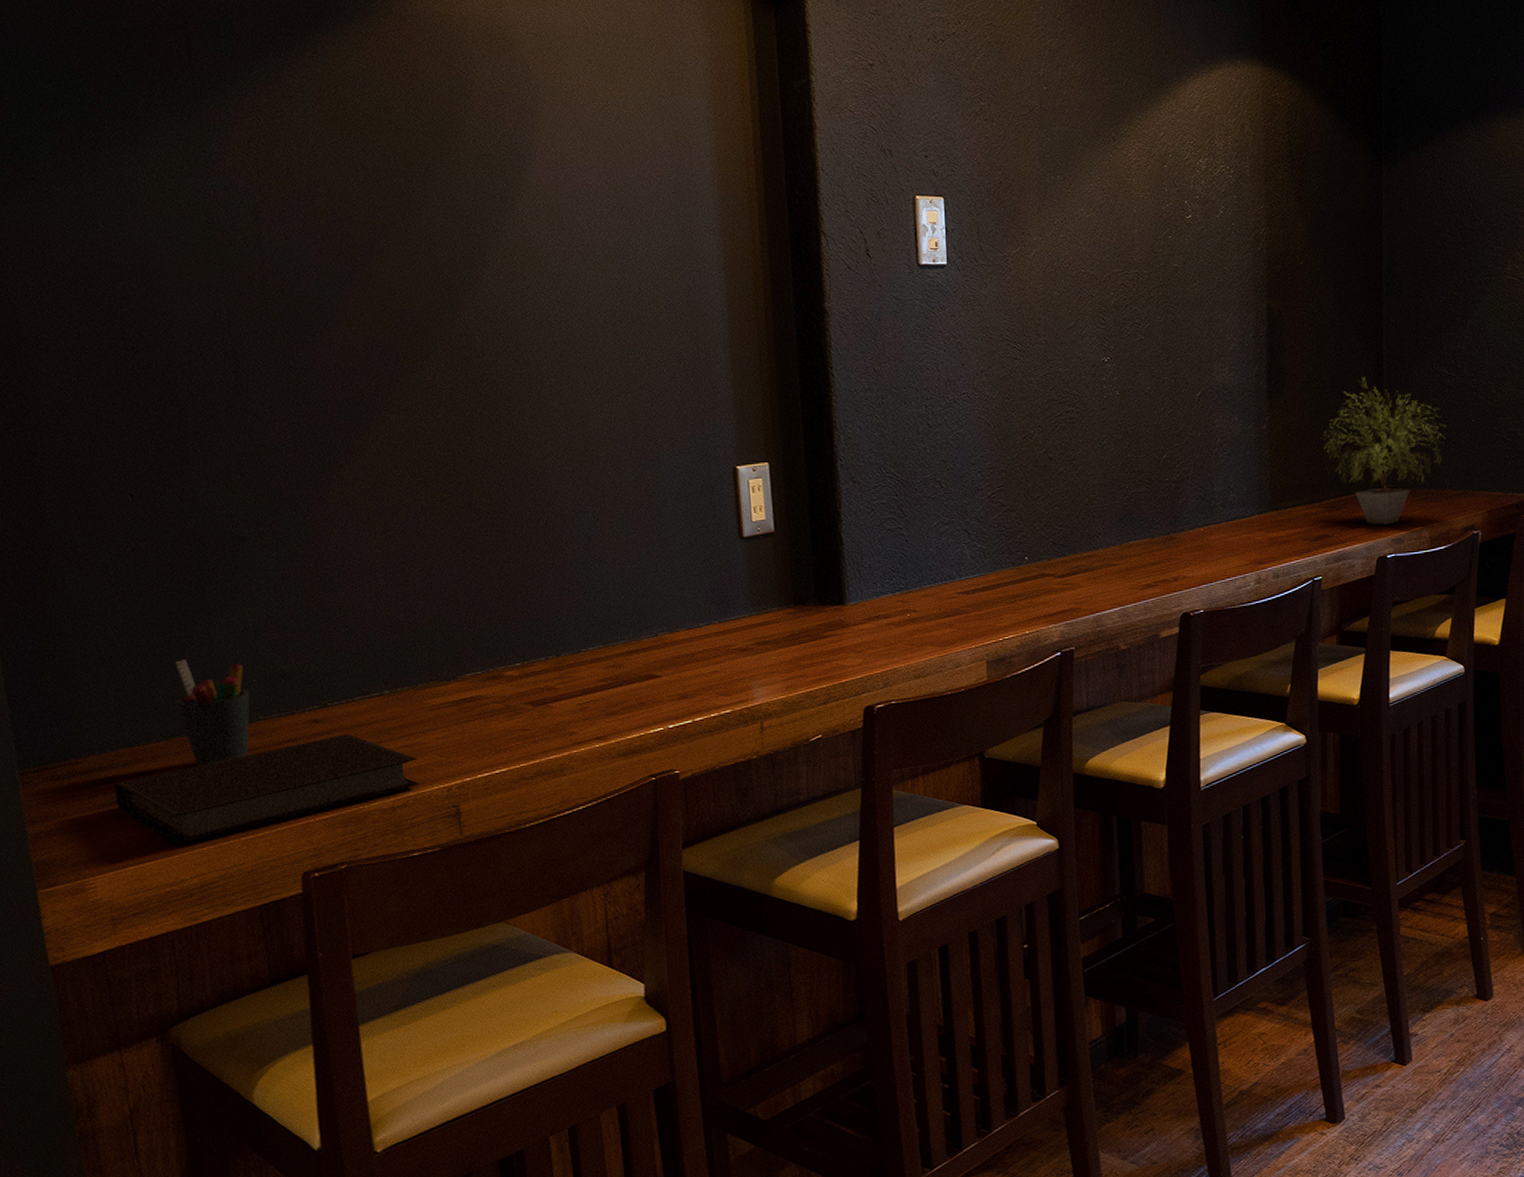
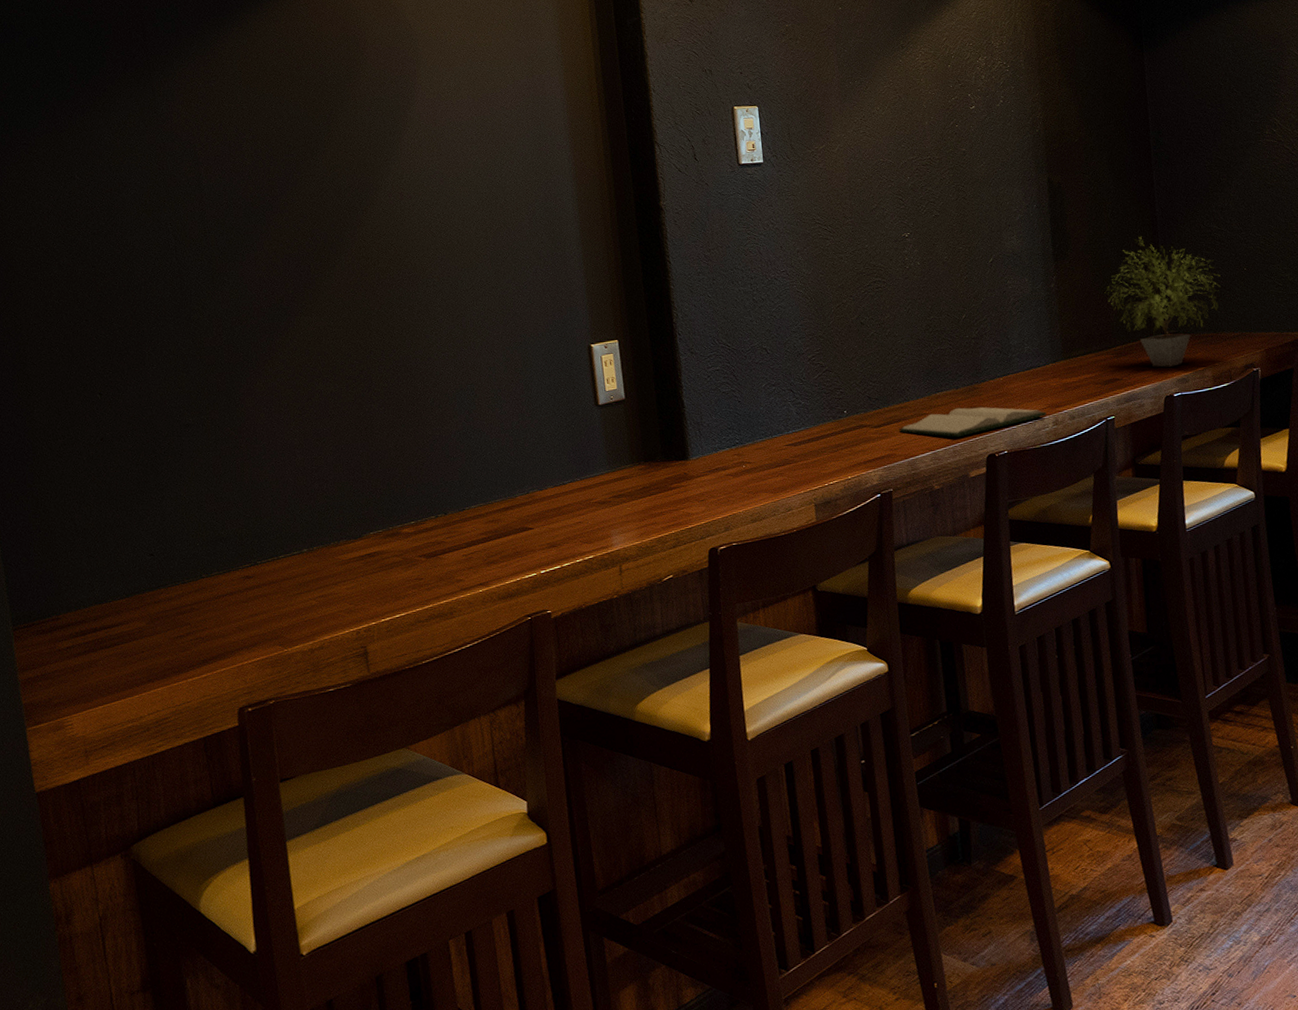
notebook: present [113,734,420,845] -> none [86,587,334,686]
pen holder: present [175,660,250,767] -> none [135,529,195,620]
hardback book: none [1085,559,1249,593] -> present [899,406,1047,438]

